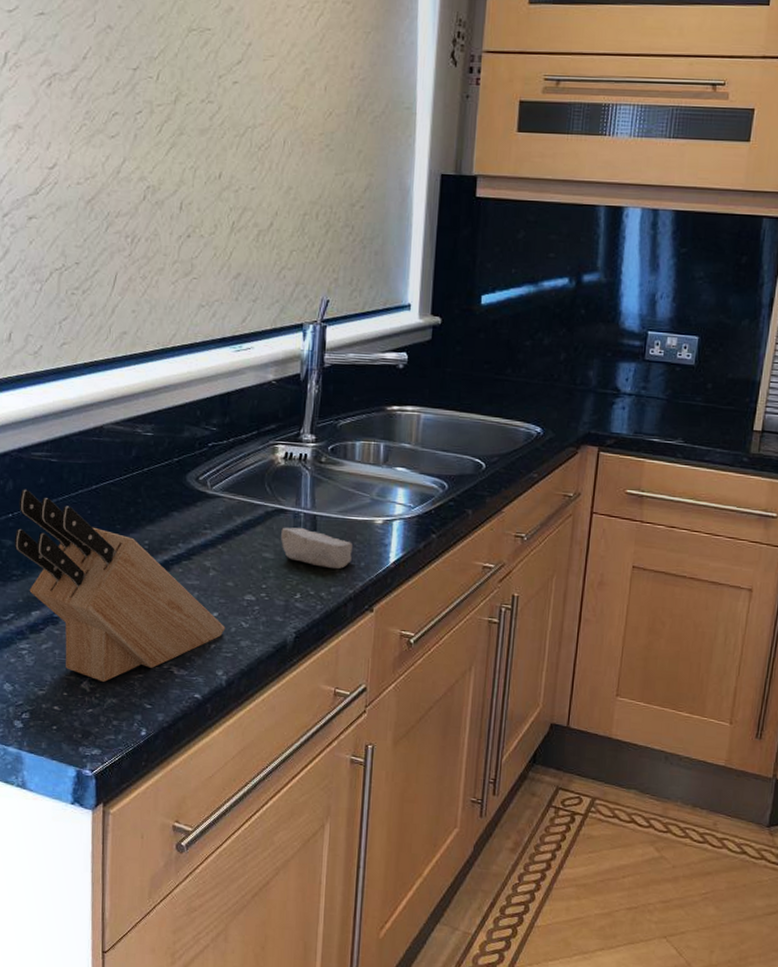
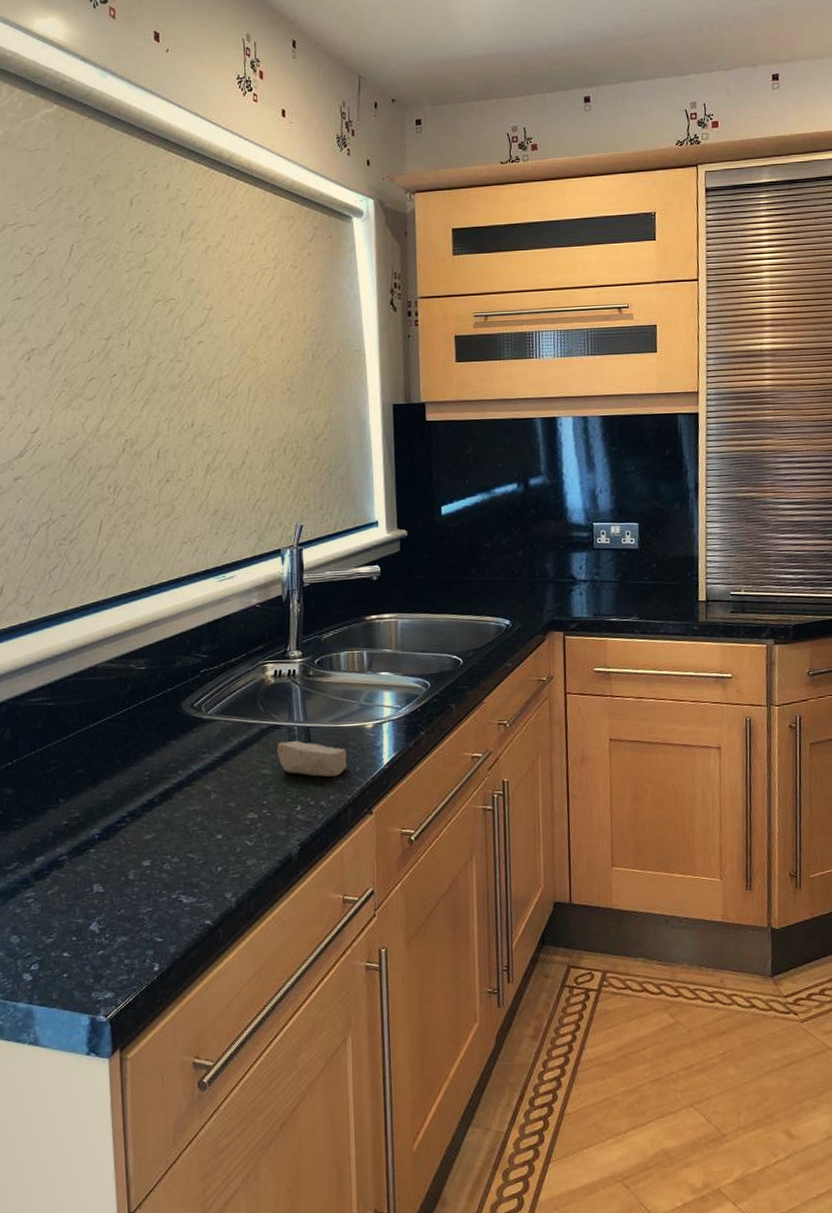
knife block: present [14,489,226,682] -> none [15,735,231,921]

